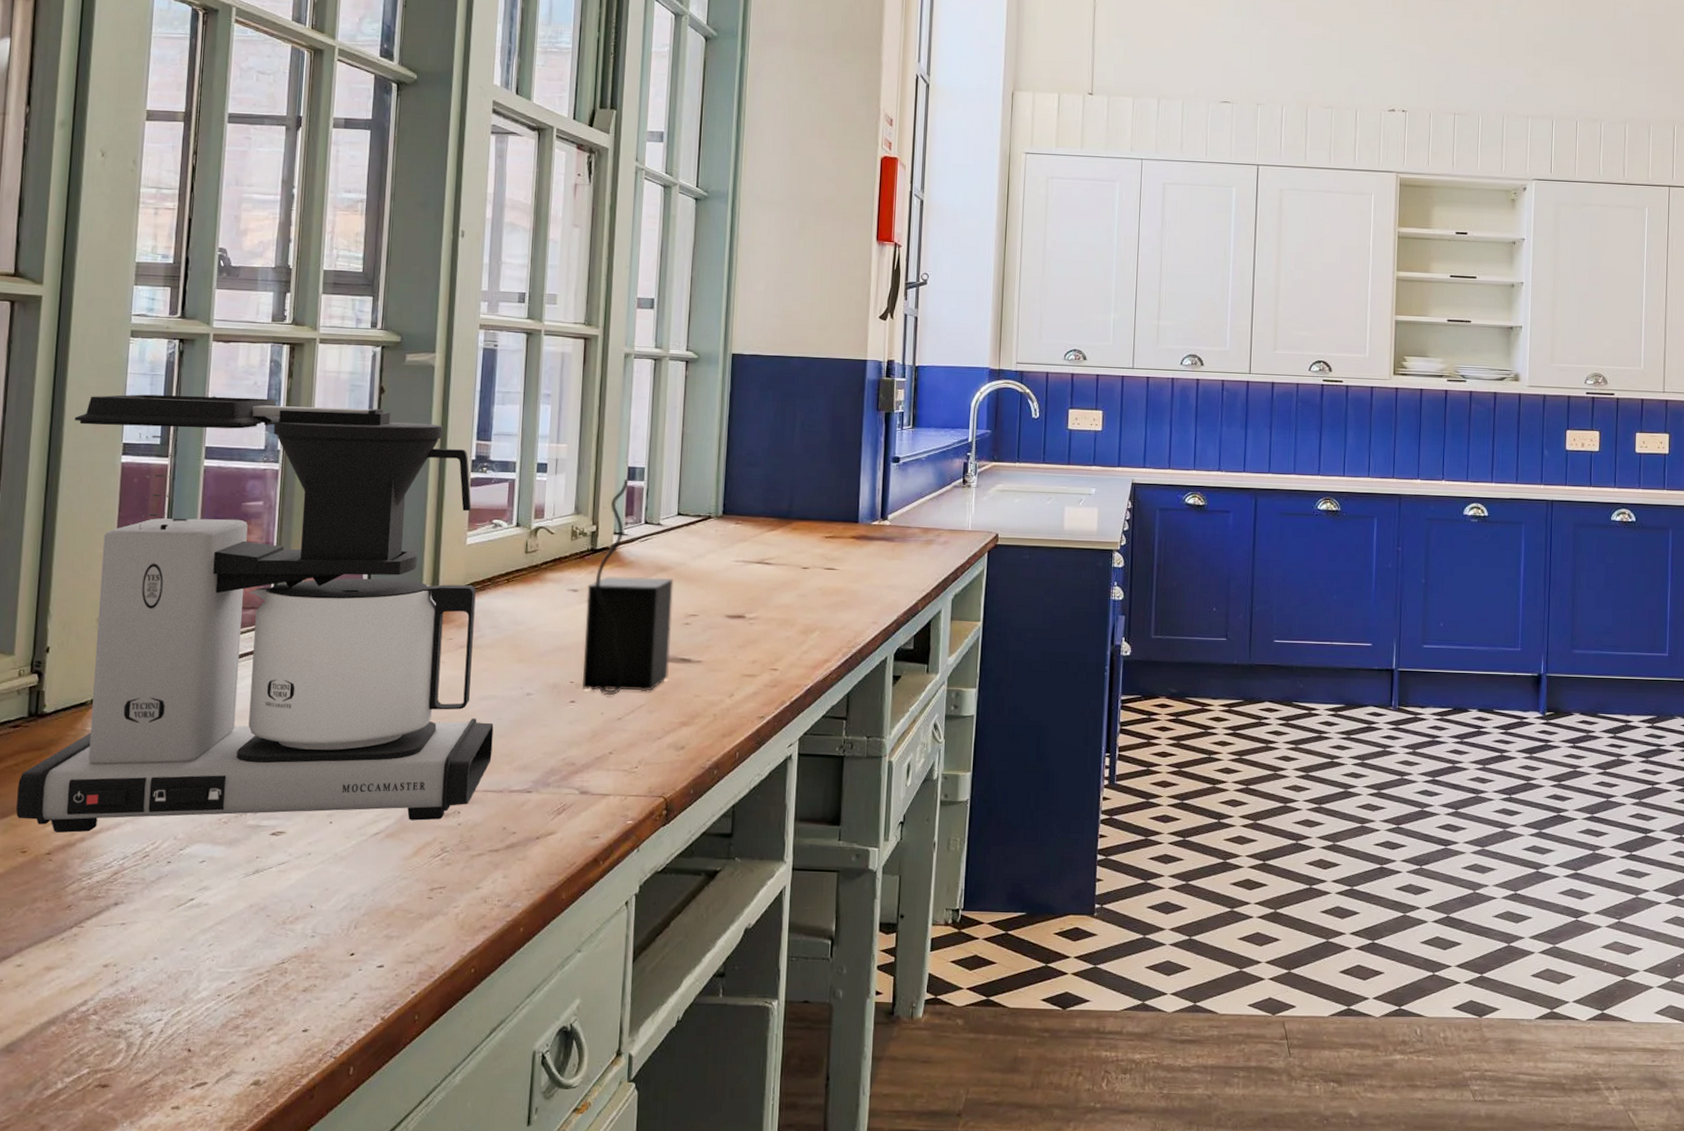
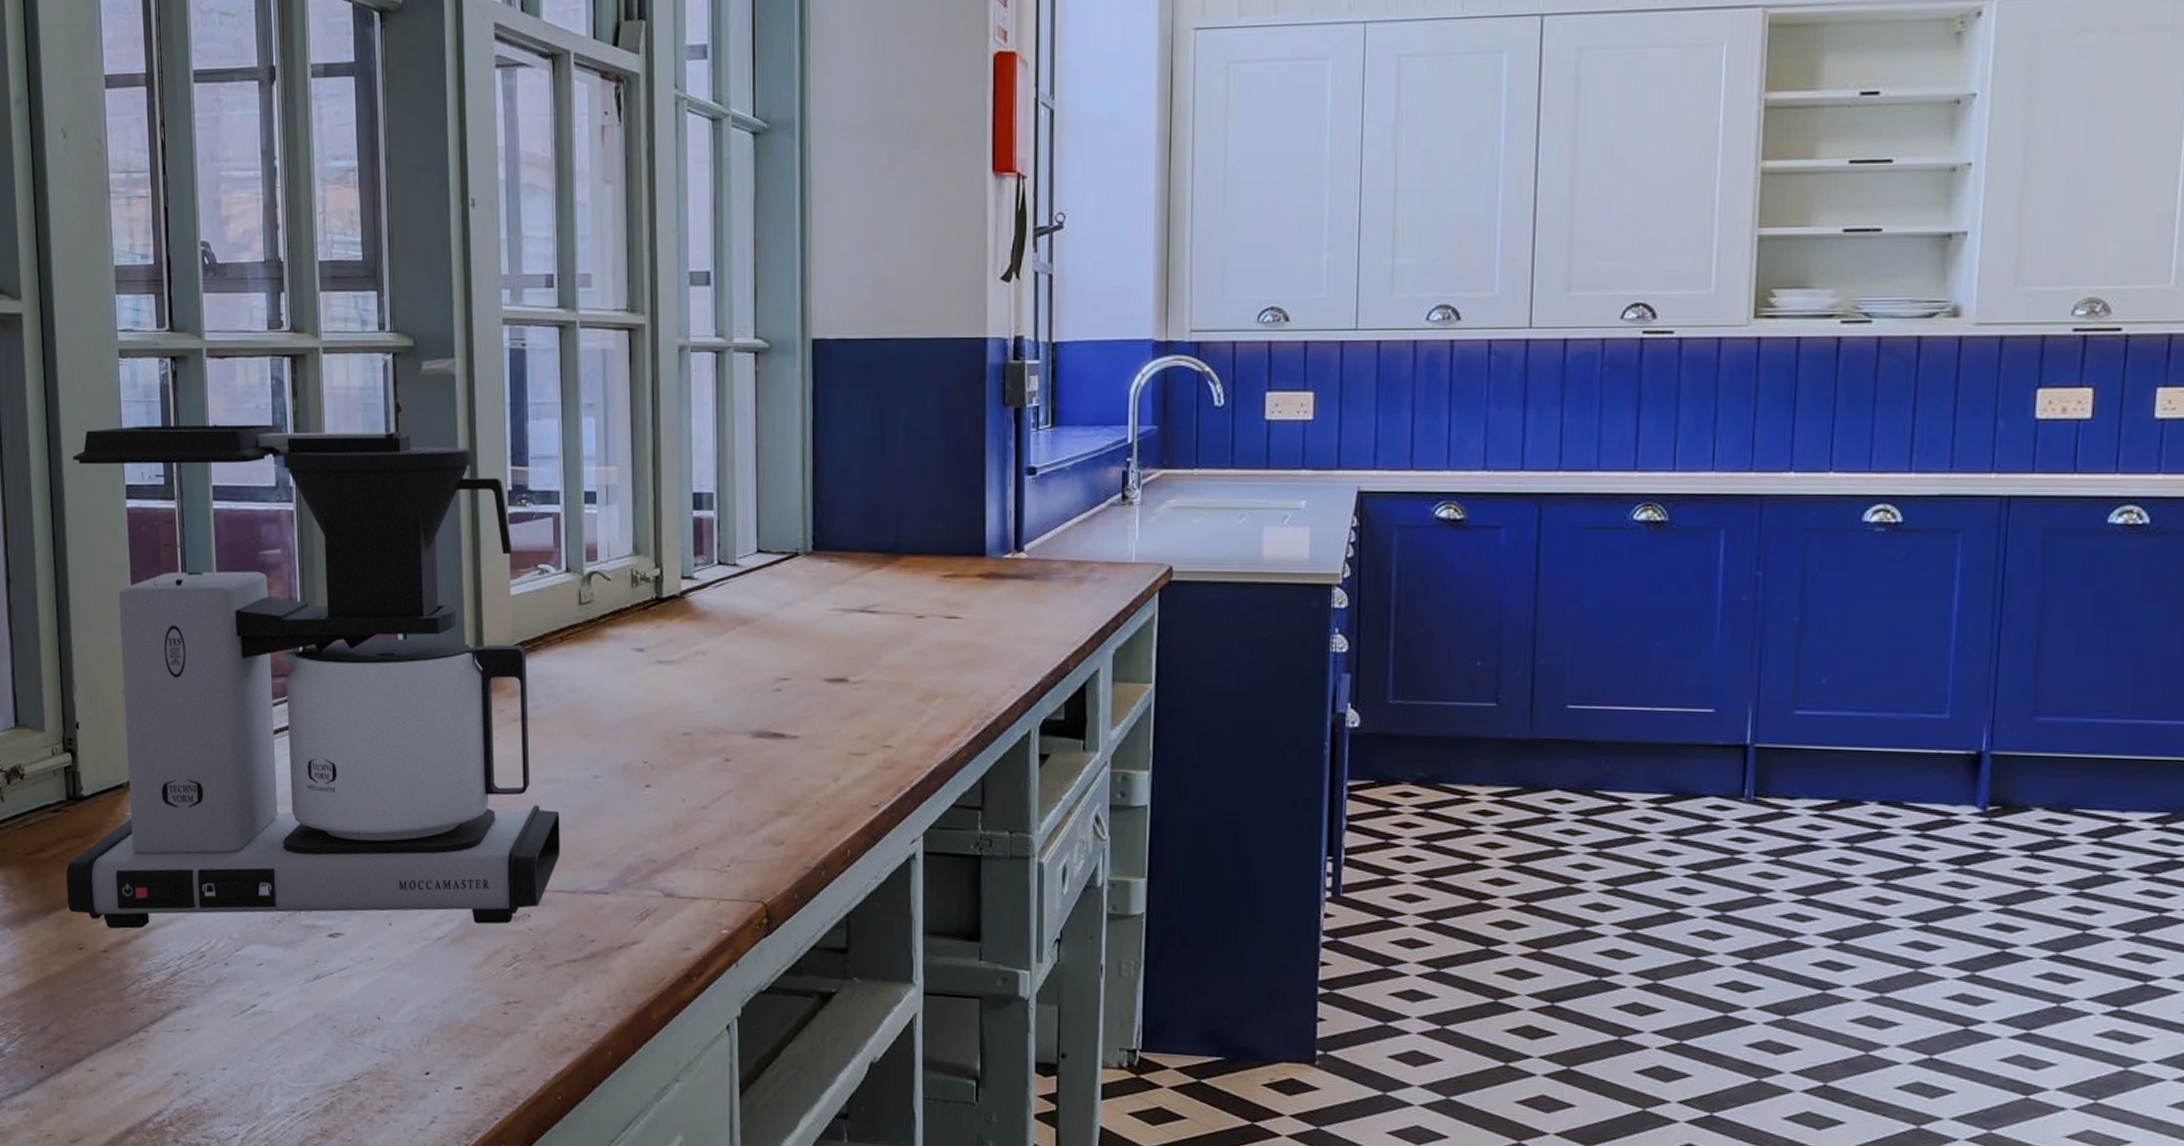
speaker: present [582,478,674,696] -> none [655,508,759,779]

